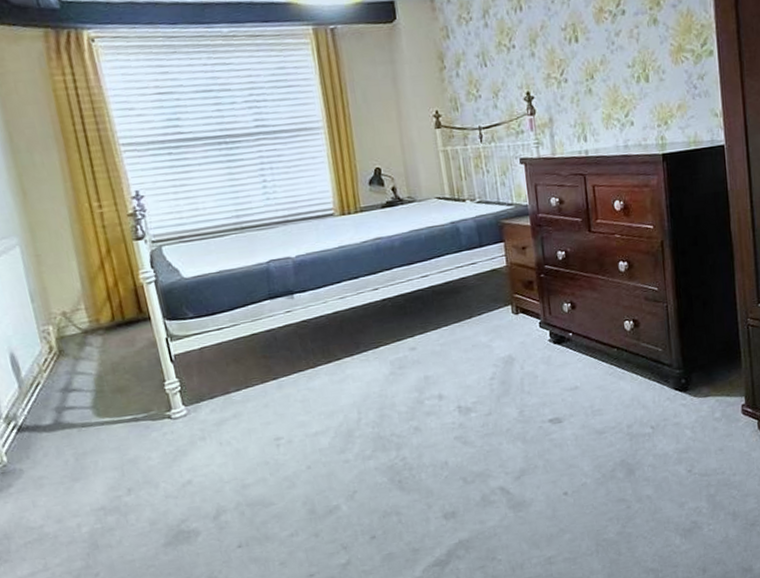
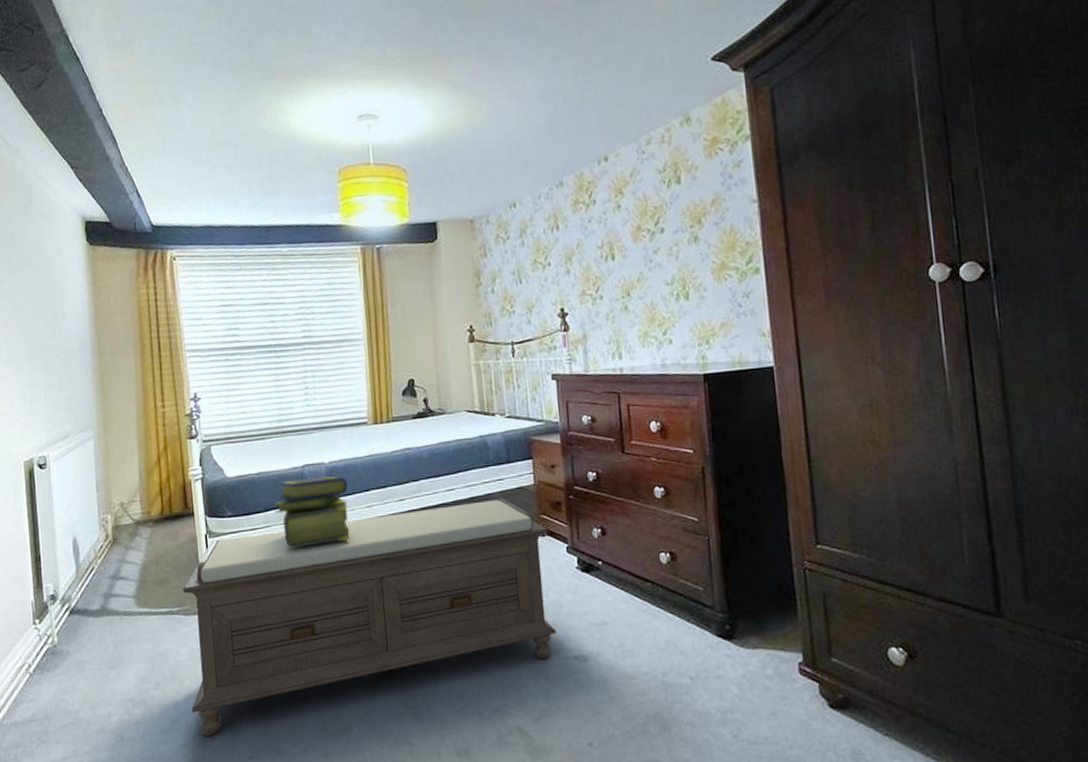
bench: none [147,281,532,533] -> present [183,498,556,736]
stack of books: none [240,270,325,344] -> present [275,476,350,548]

